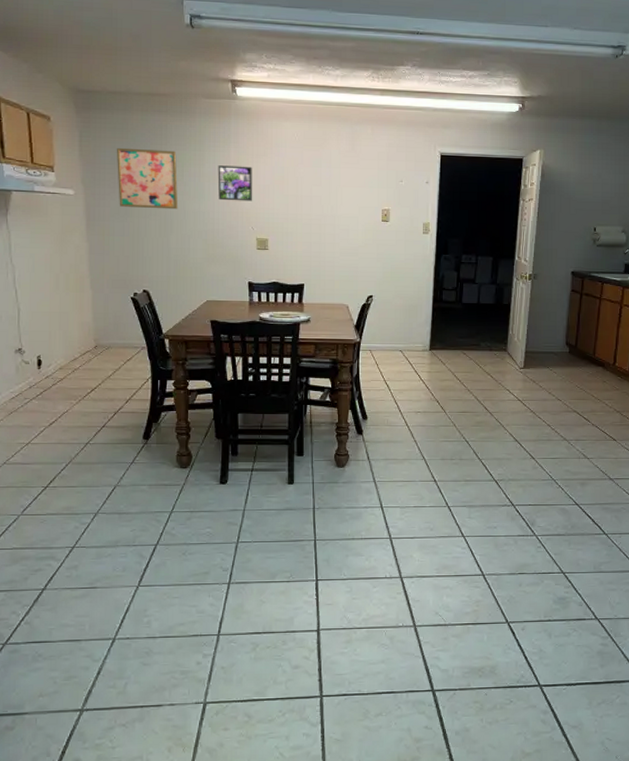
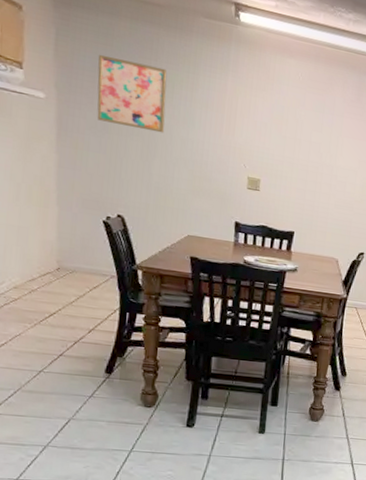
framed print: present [217,165,253,202] -> none [210,93,250,137]

